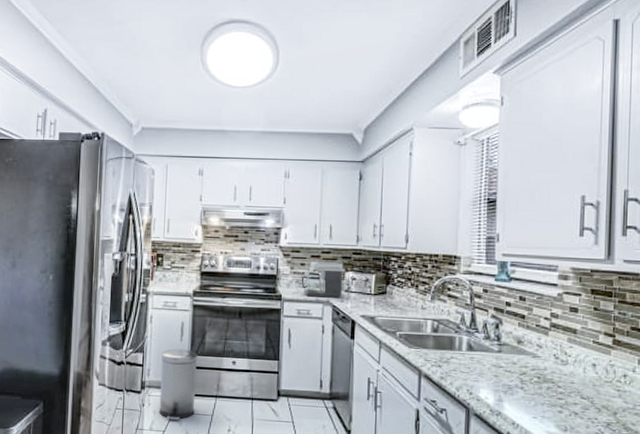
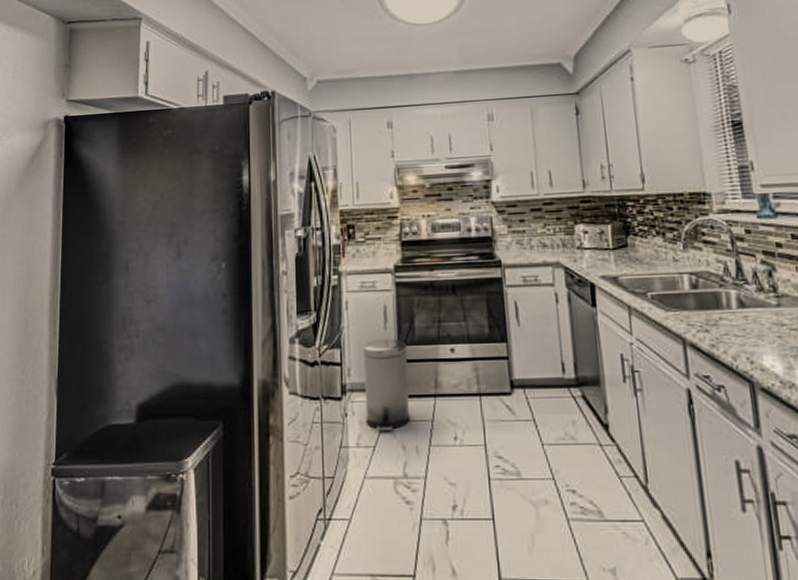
coffee maker: present [301,260,343,298] -> none [522,213,575,259]

